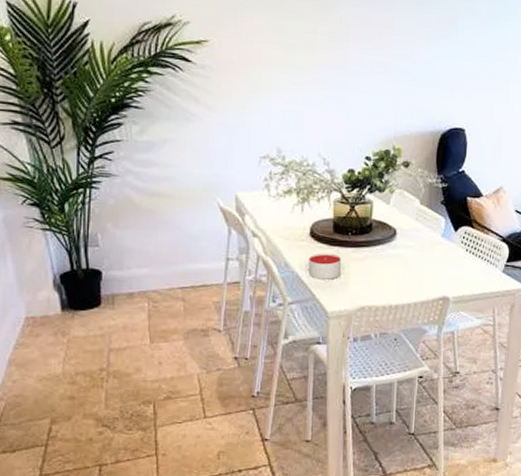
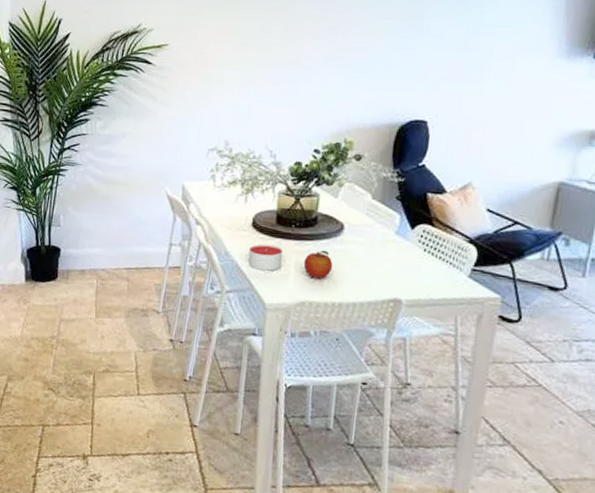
fruit: none [361,255,389,284] -> present [303,250,333,280]

